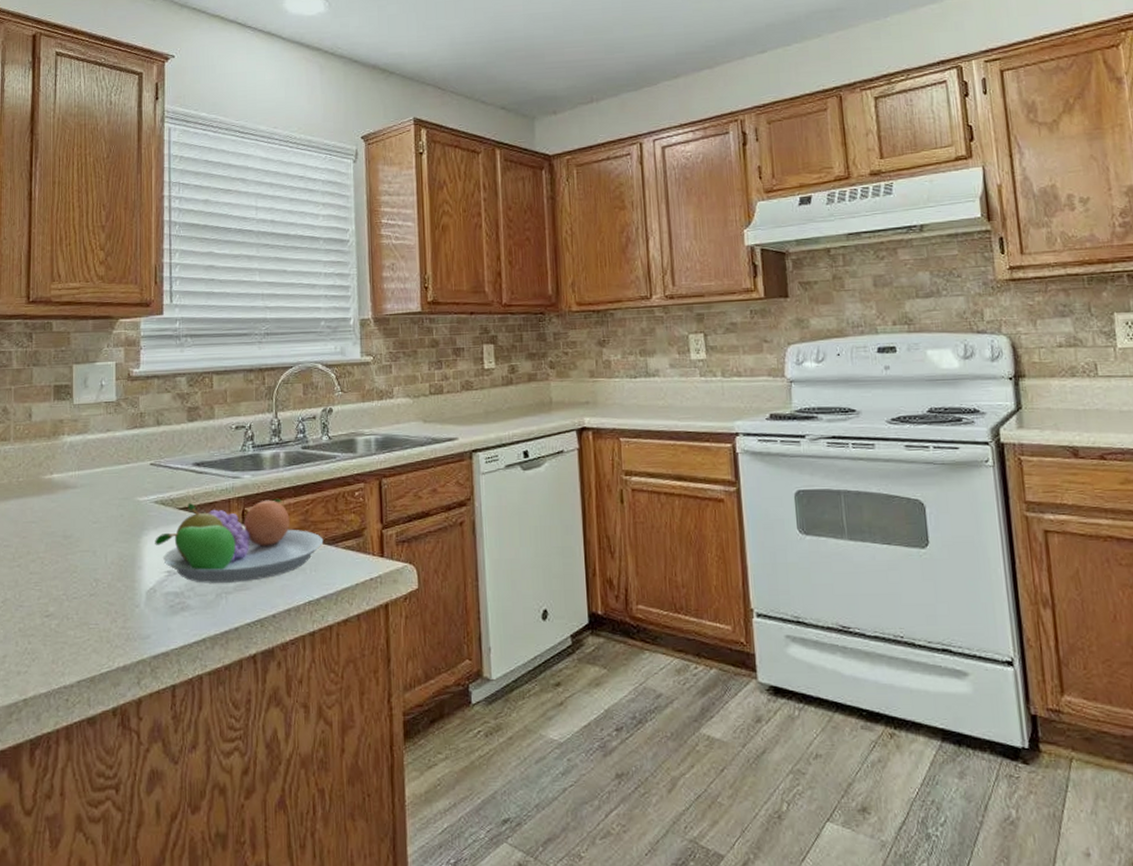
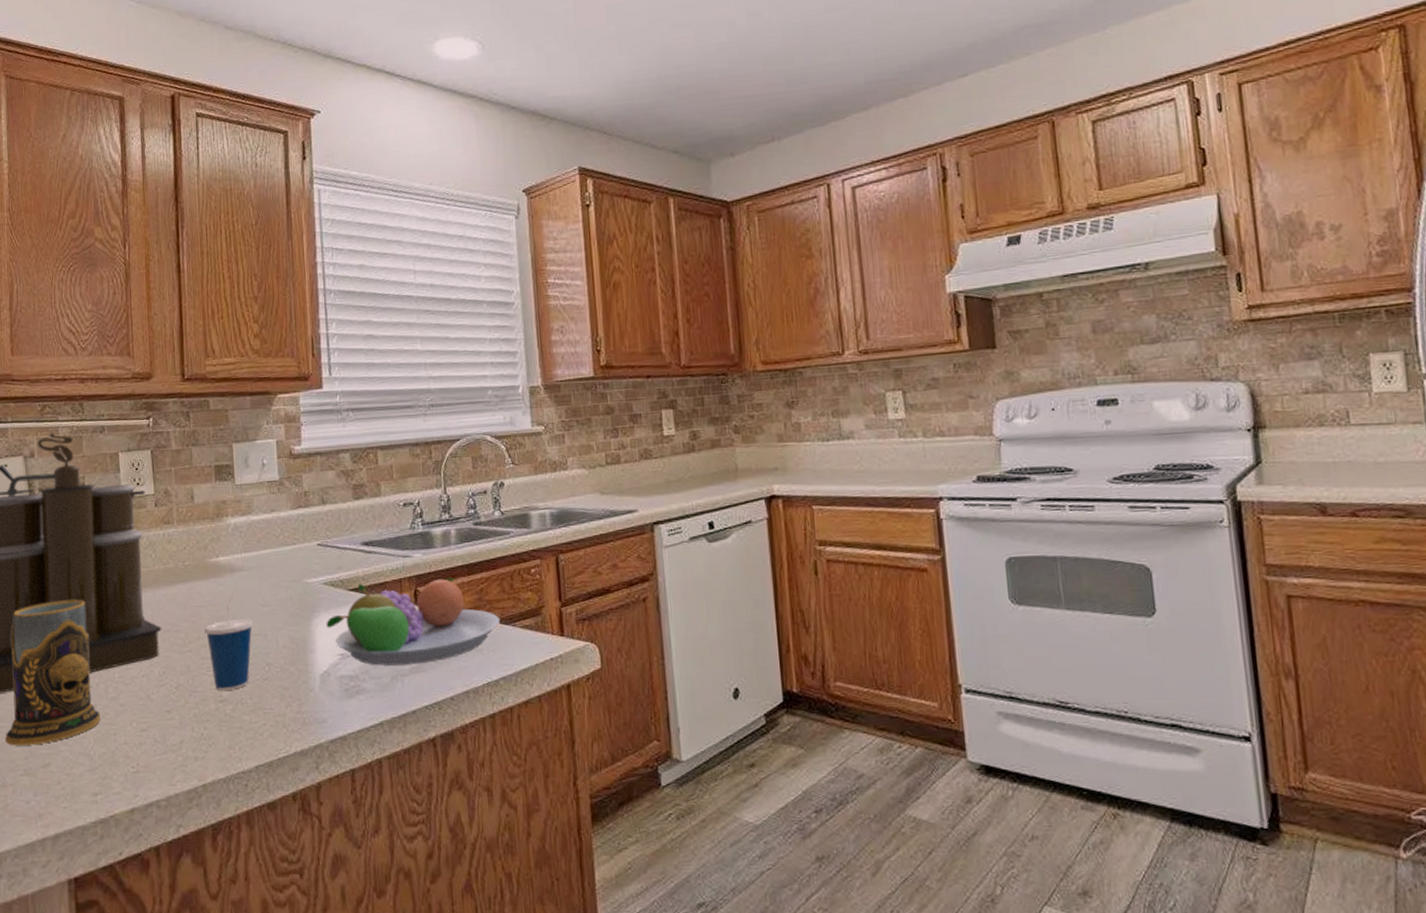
cup: none [34,505,83,605] -> present [204,588,254,690]

